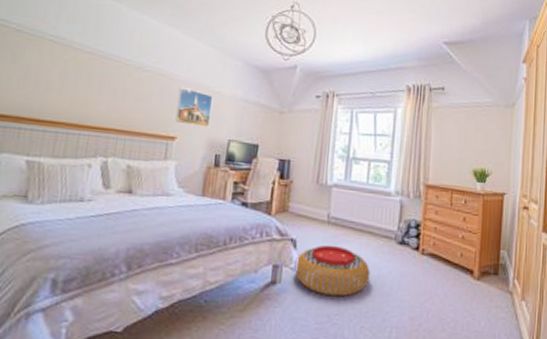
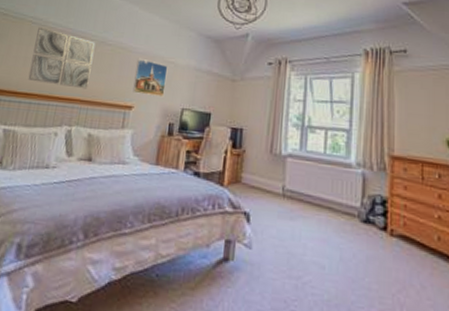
wall art: none [52,48,131,118] -> present [27,27,96,89]
pouf: present [294,244,370,297] -> none [248,220,331,280]

